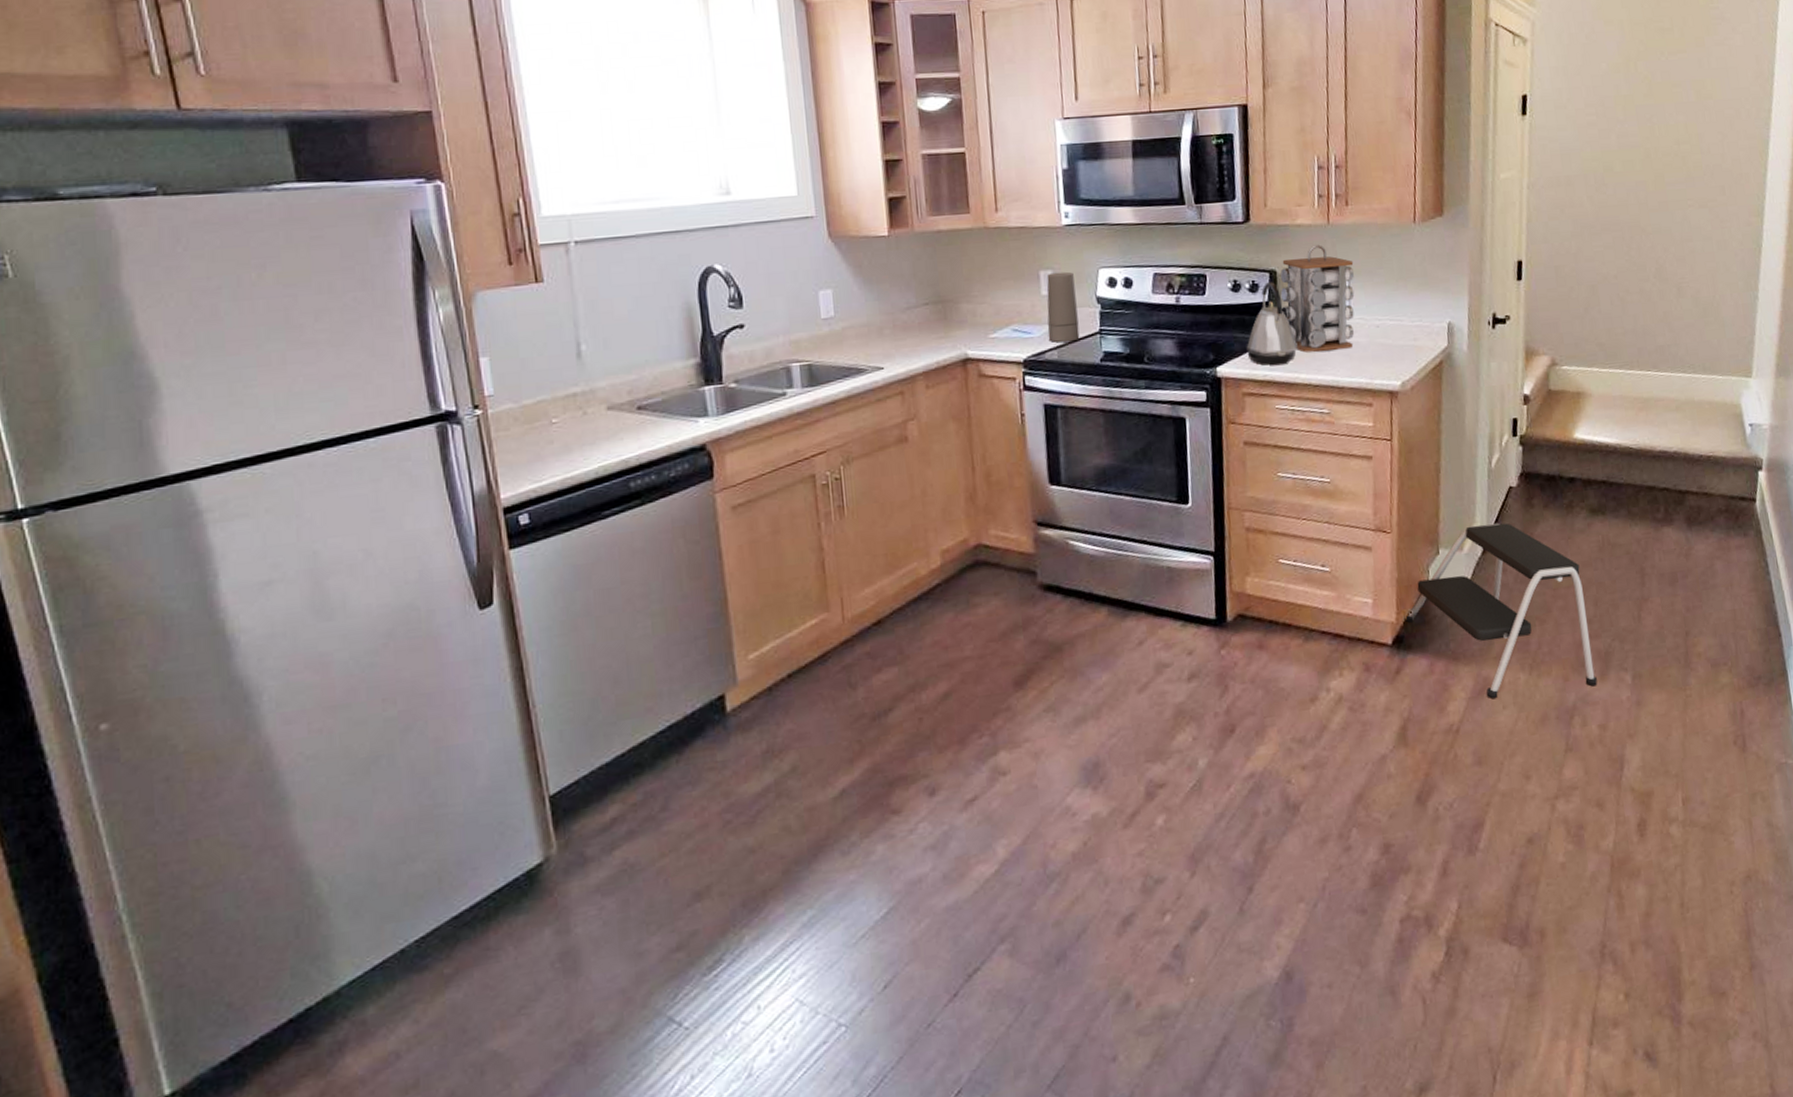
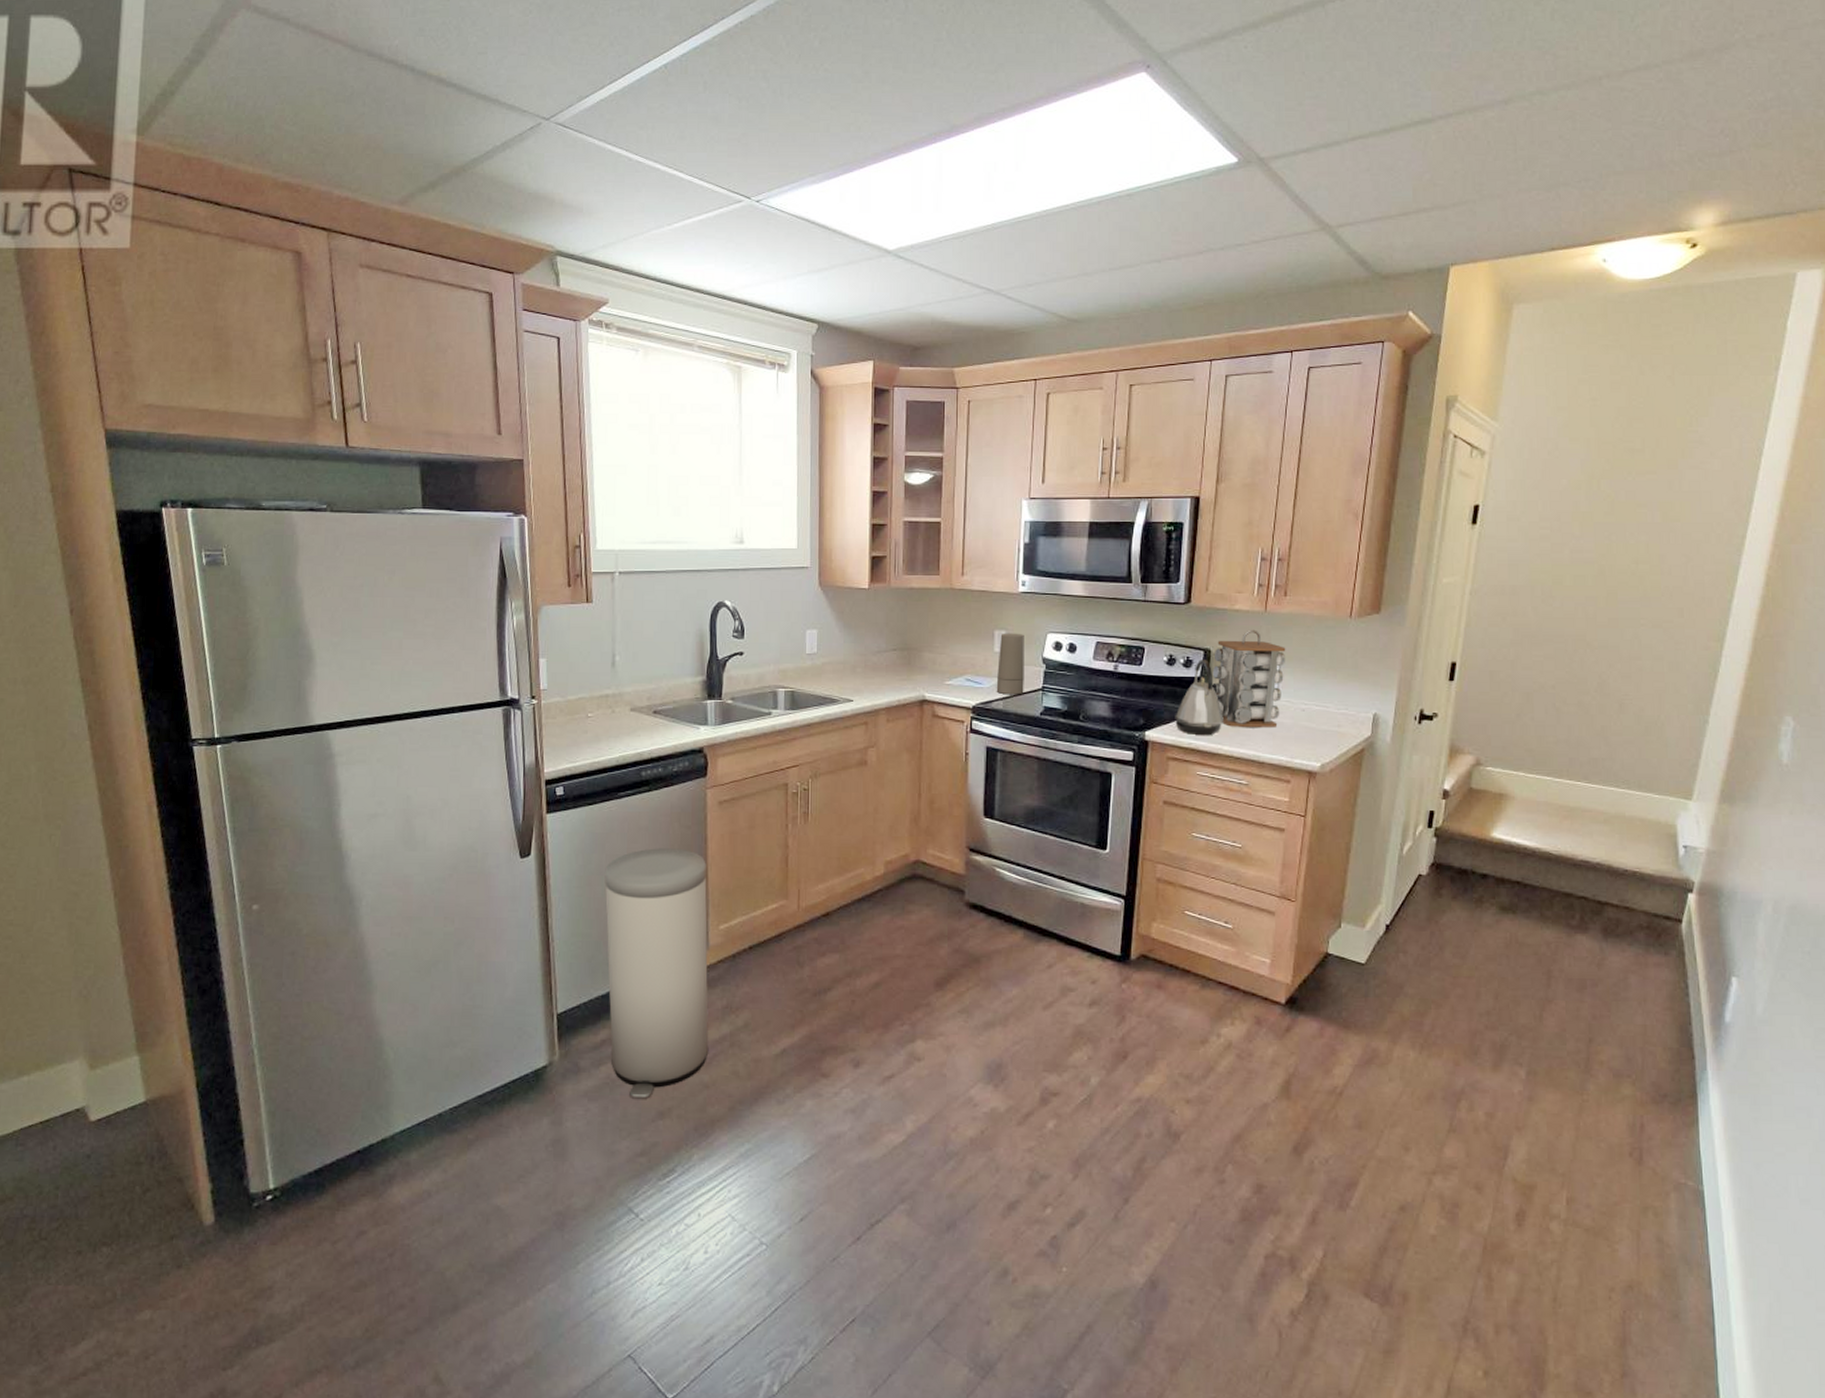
pedal bin: none [594,569,751,883] -> present [604,848,709,1099]
step stool: present [1404,522,1597,700] -> none [1299,906,1489,1075]

